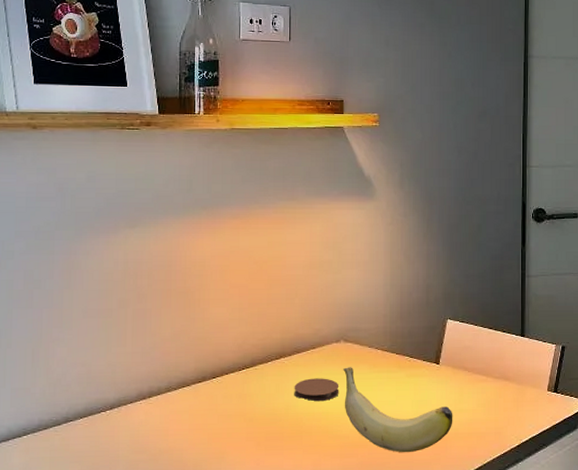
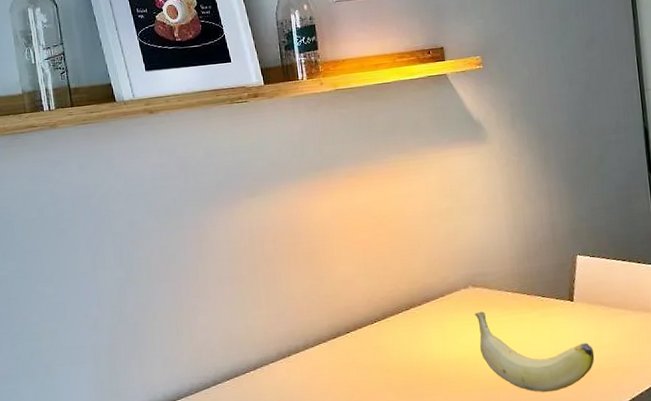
coaster: present [294,378,339,402] -> none [427,324,474,348]

